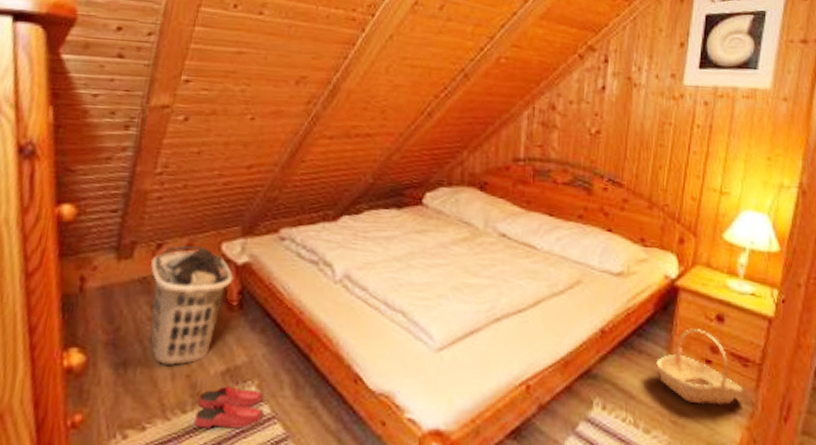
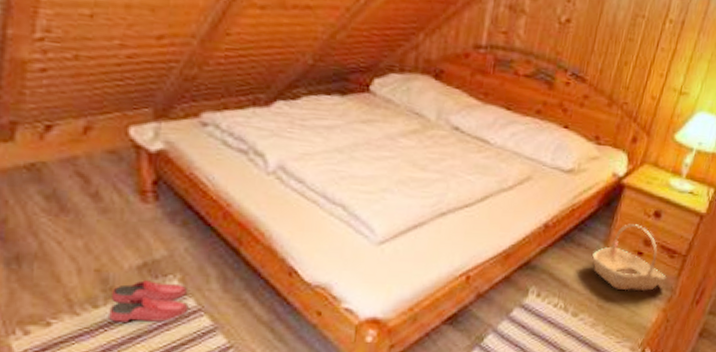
clothes hamper: present [149,245,234,366] -> none [38,128,146,260]

